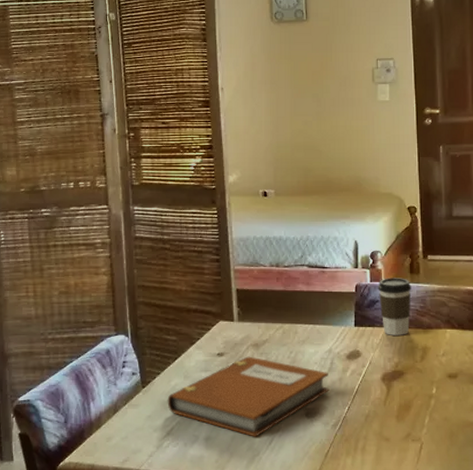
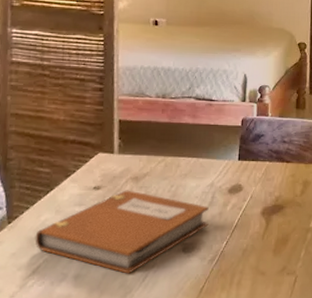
coffee cup: present [378,278,412,335] -> none [264,112,297,170]

